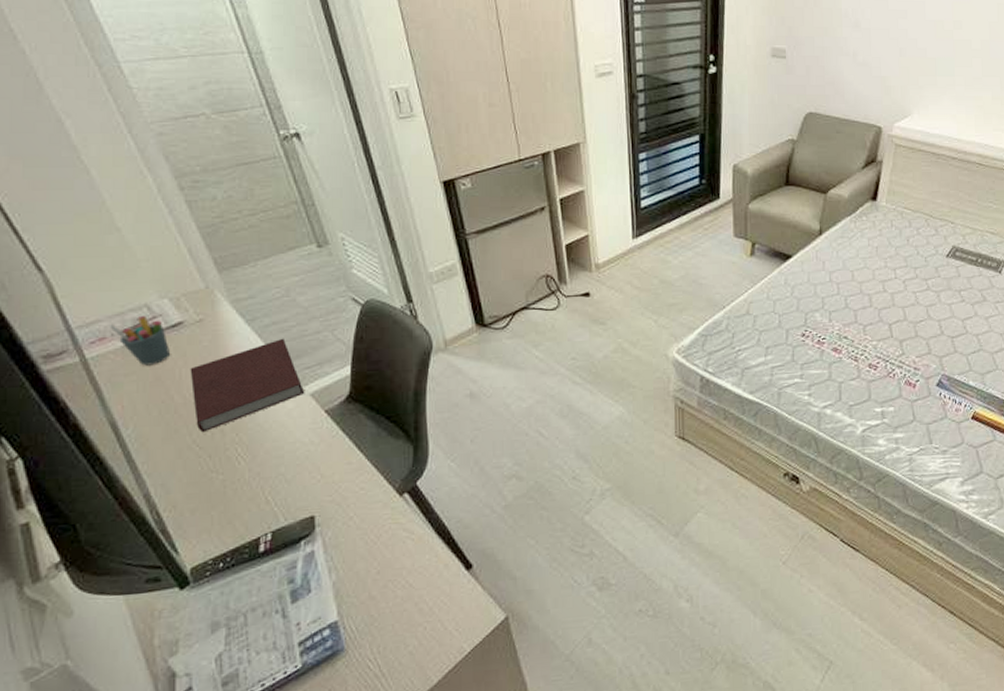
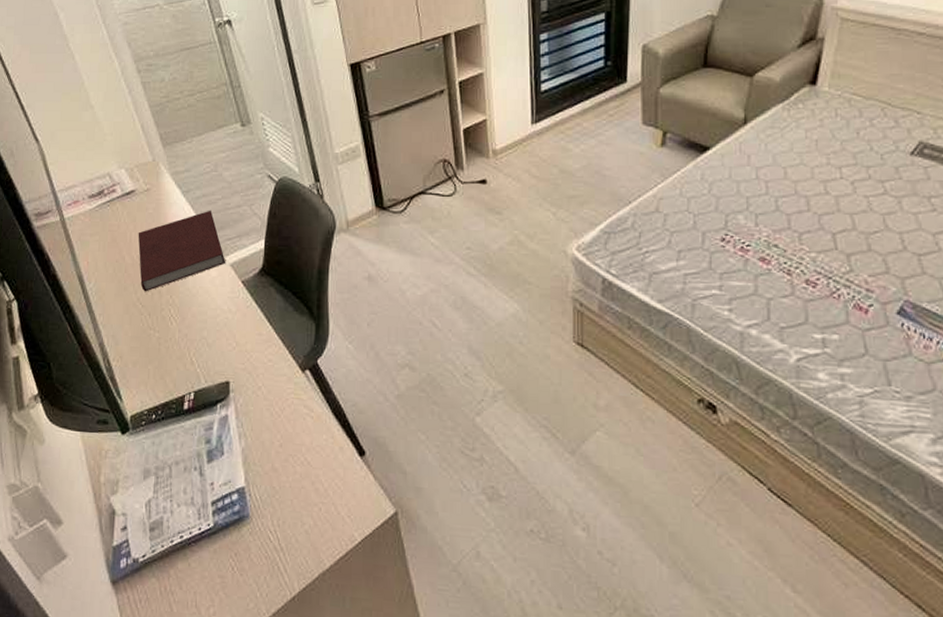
pen holder: present [110,315,171,366] -> none [82,182,125,228]

